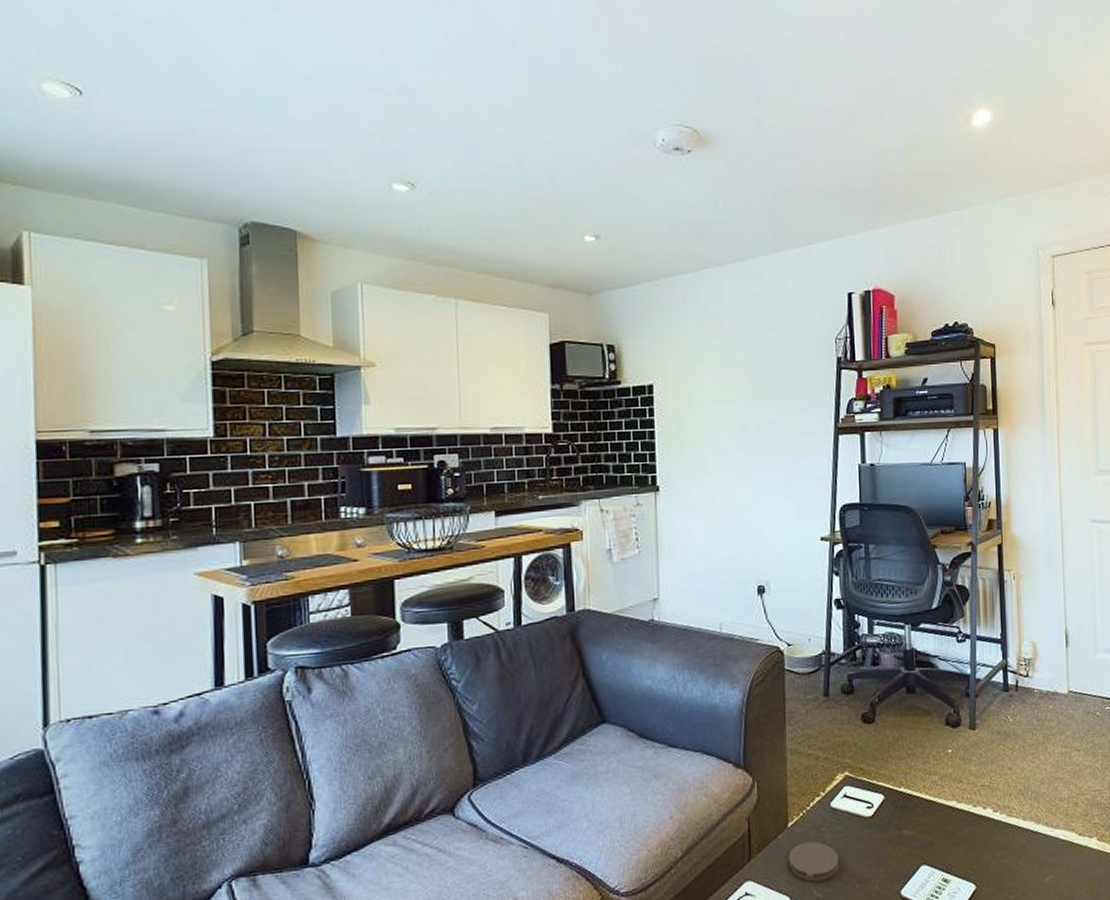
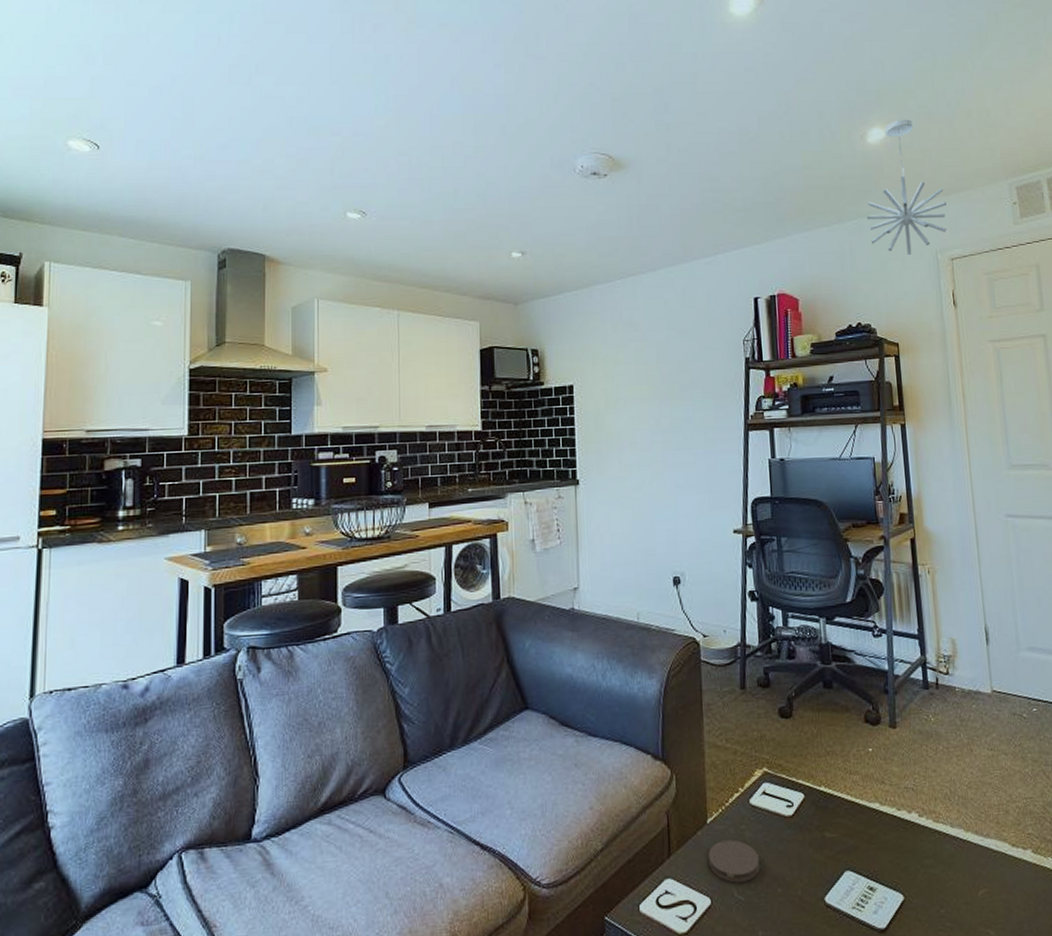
pendant light: none [969,102,1050,250] -> present [867,119,947,255]

